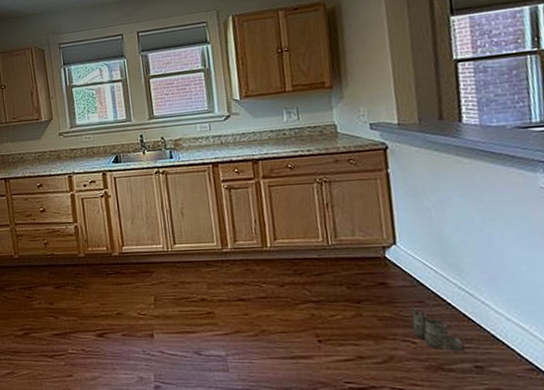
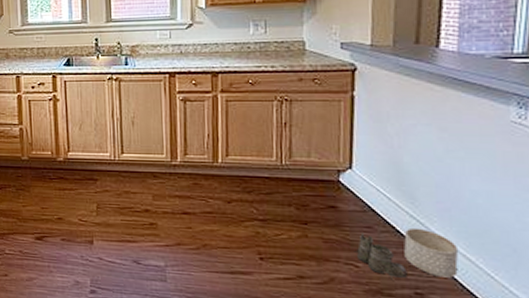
planter: none [456,299,514,348] -> present [404,227,459,278]

